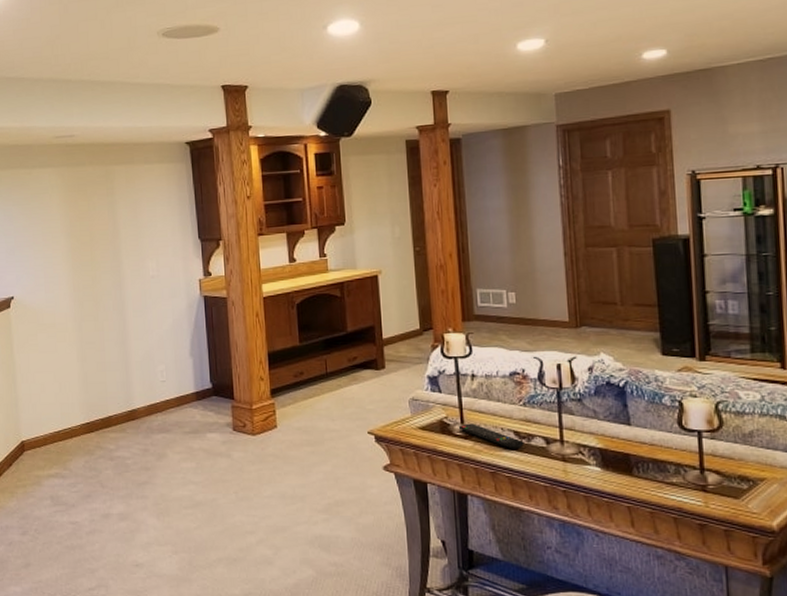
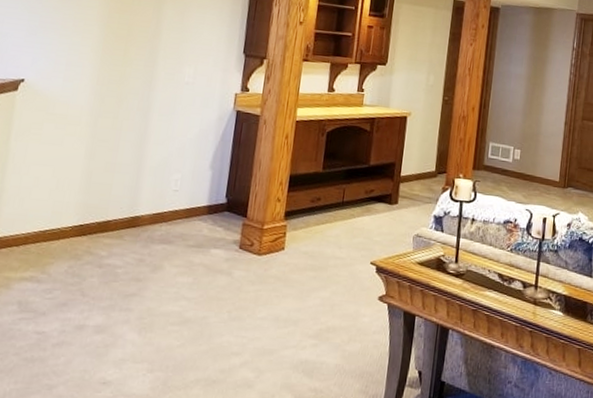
remote control: present [458,423,524,449] -> none [452,263,505,290]

